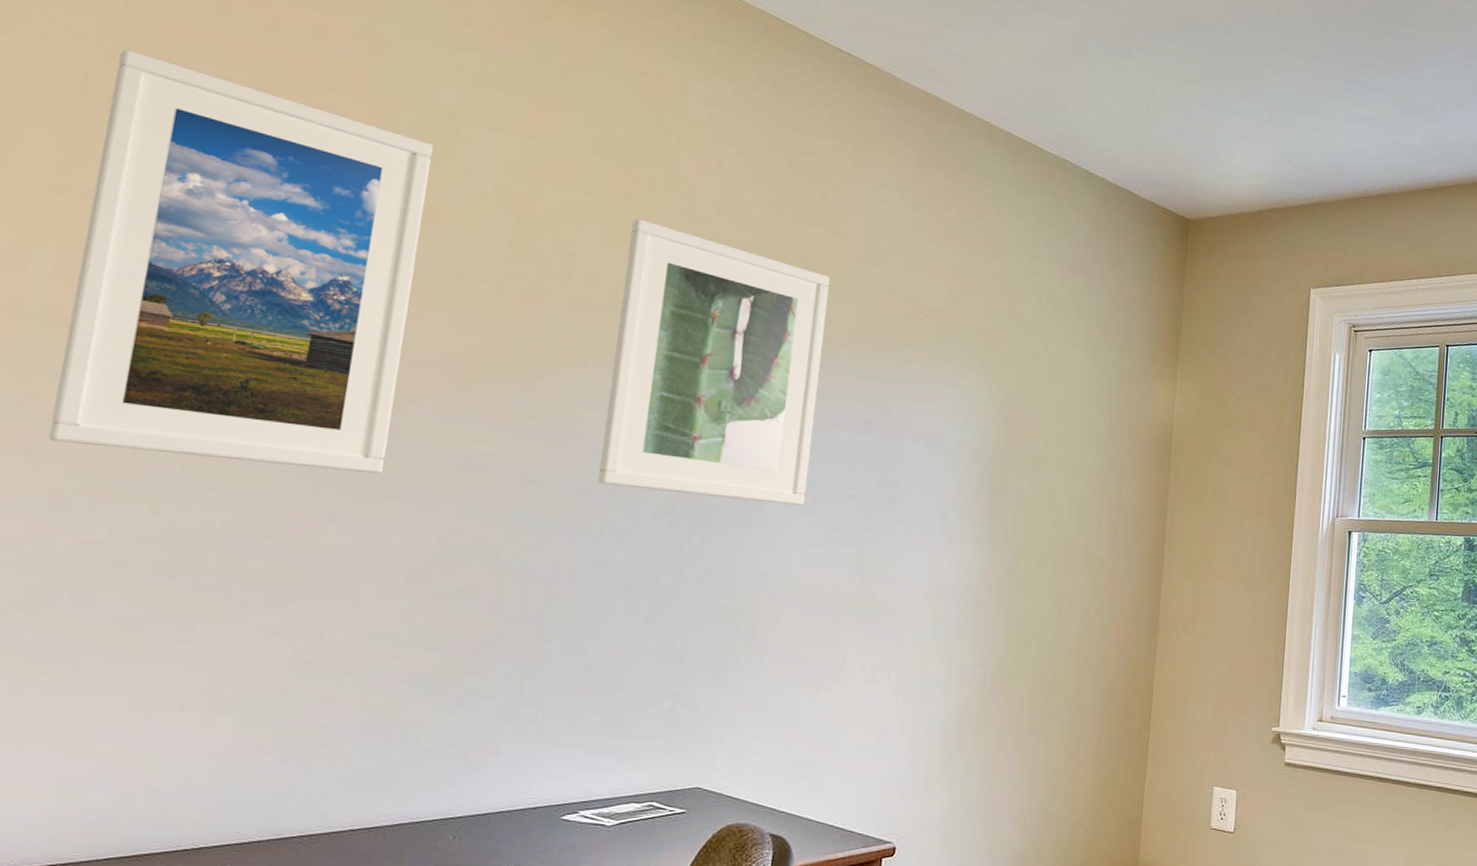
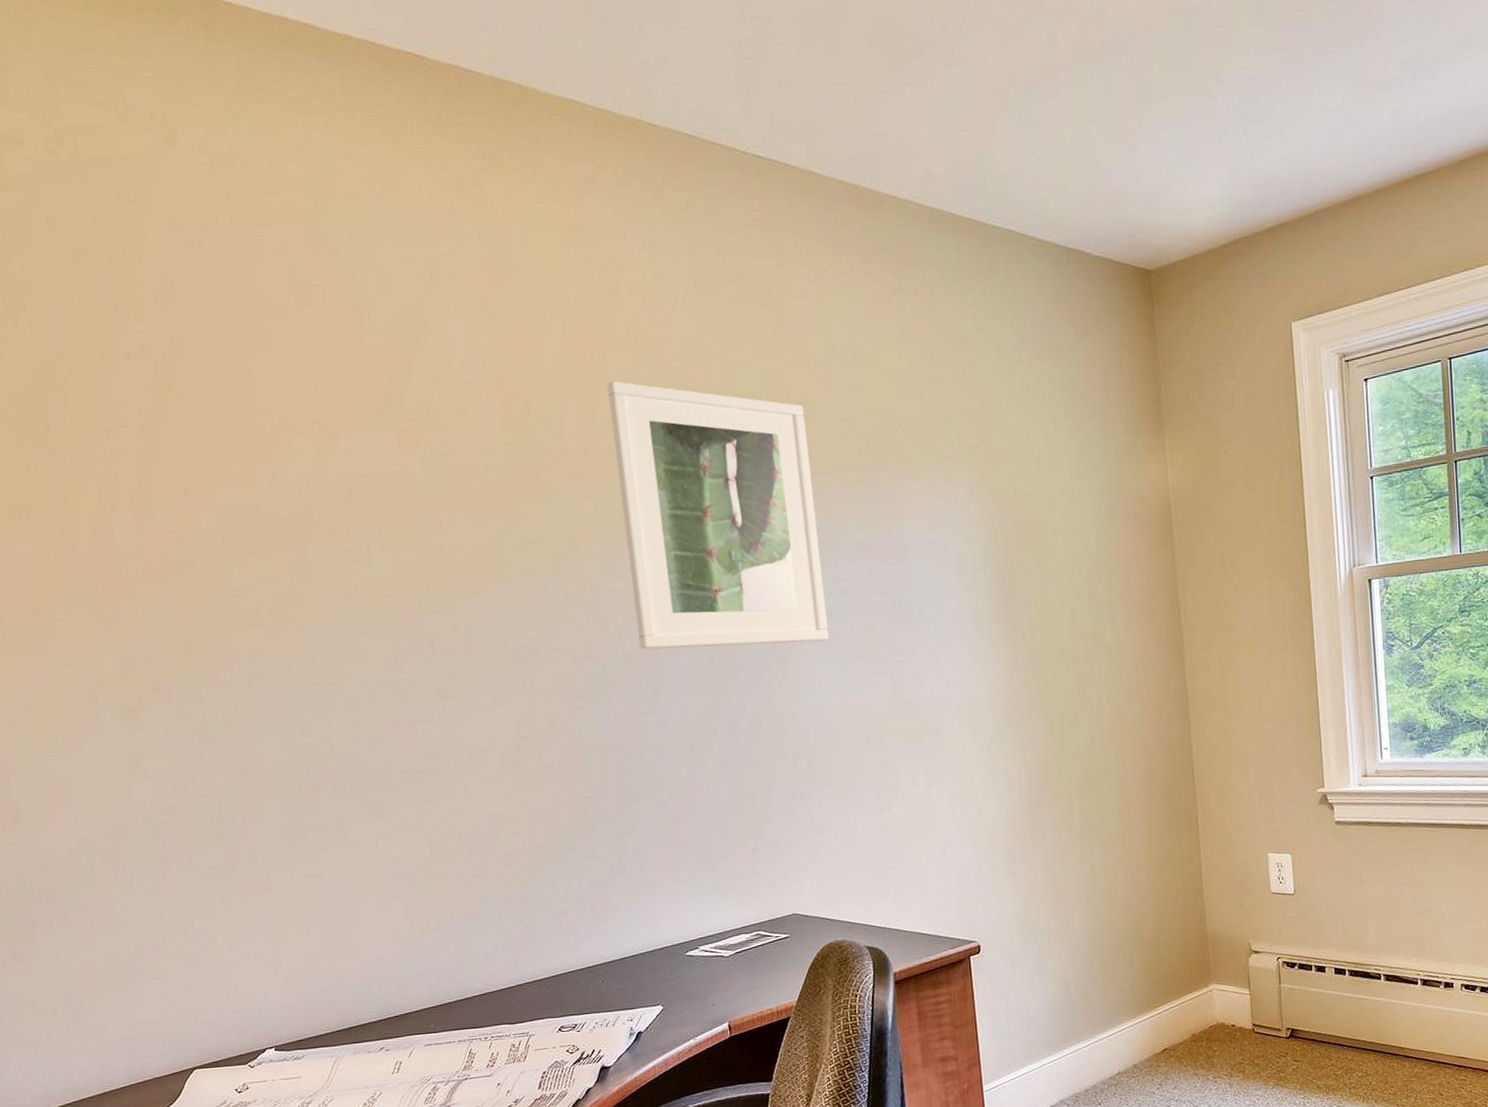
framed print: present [48,49,433,474] -> none [121,305,456,687]

